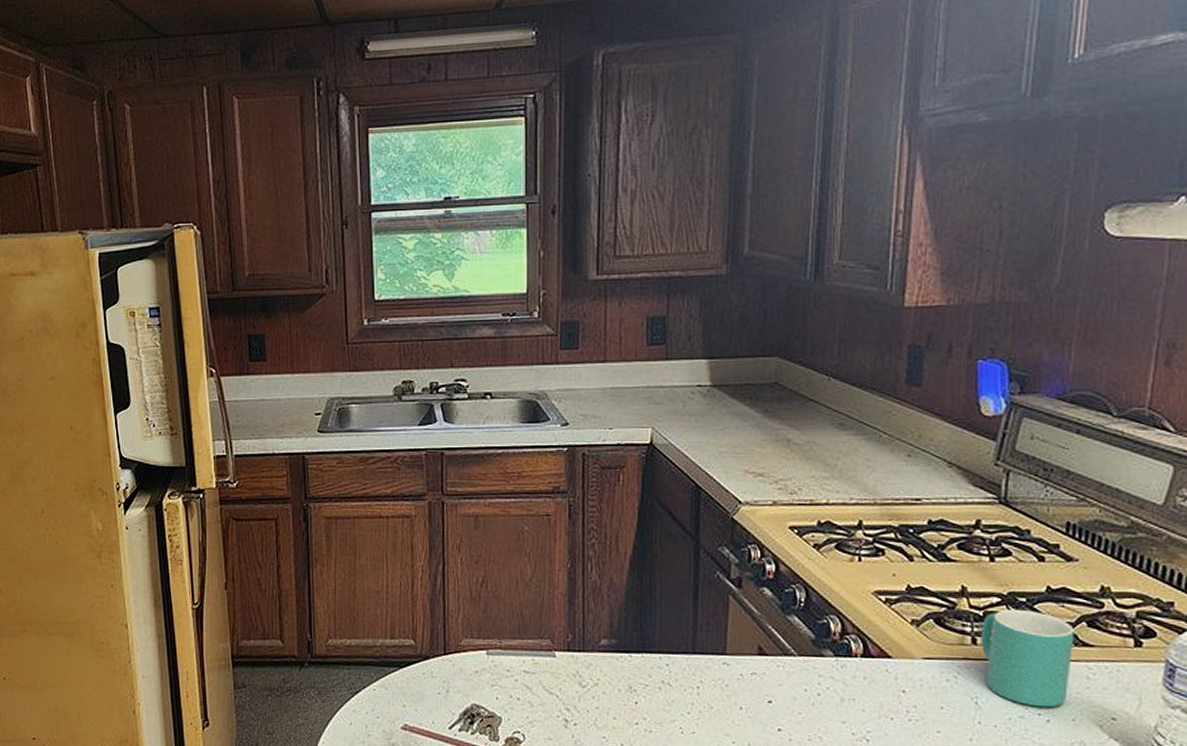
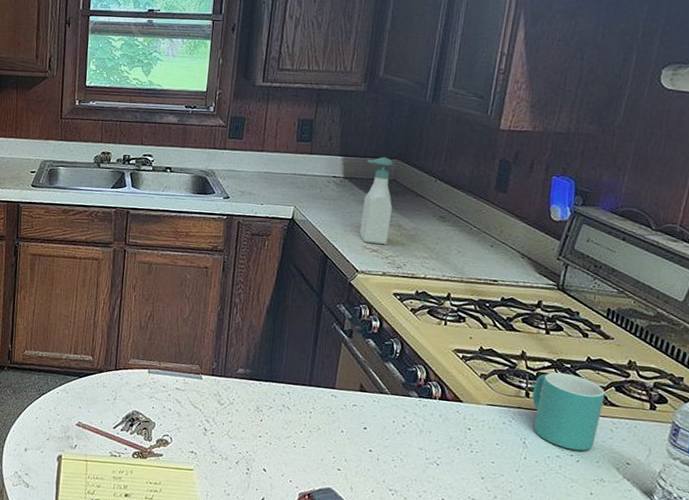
soap bottle: none [738,355,776,465] -> present [359,156,393,244]

